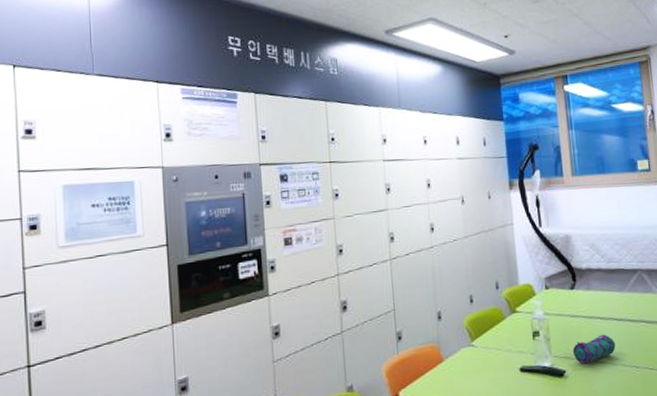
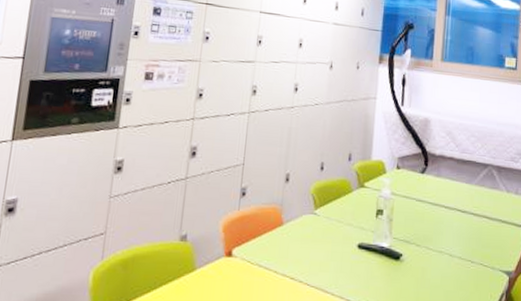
pencil case: present [572,334,616,364] -> none [412,223,455,251]

